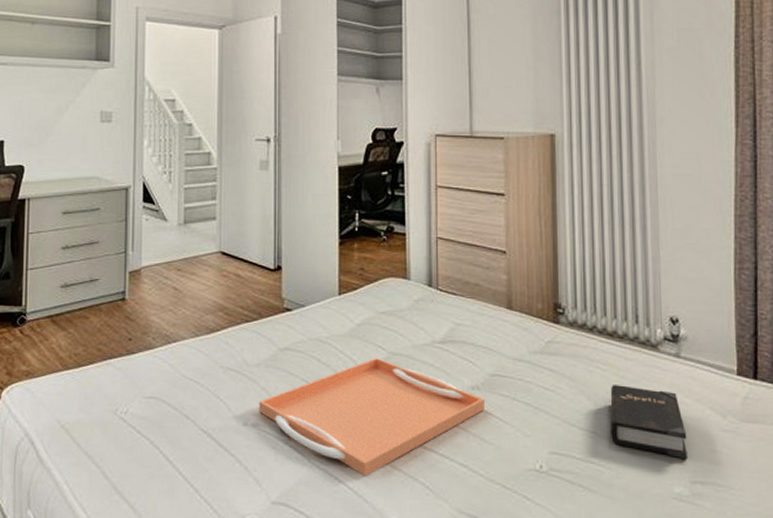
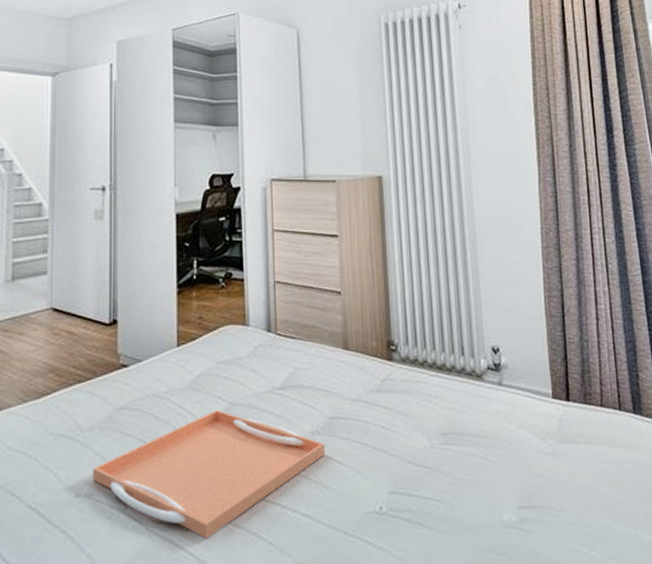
hardback book: present [610,385,688,460] -> none [442,417,514,486]

